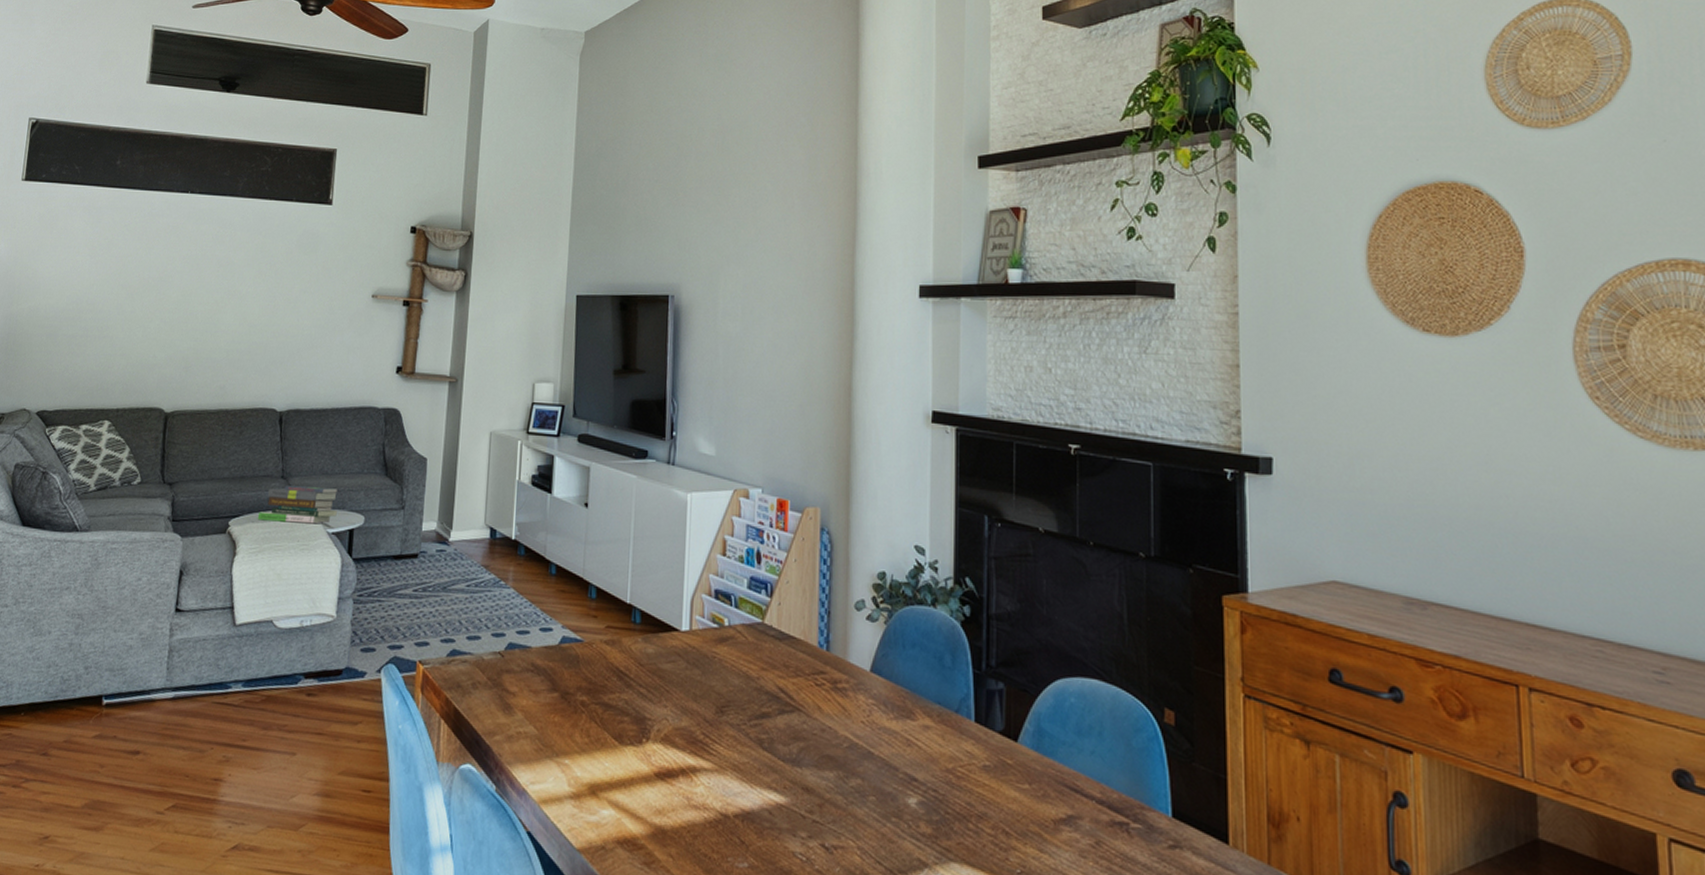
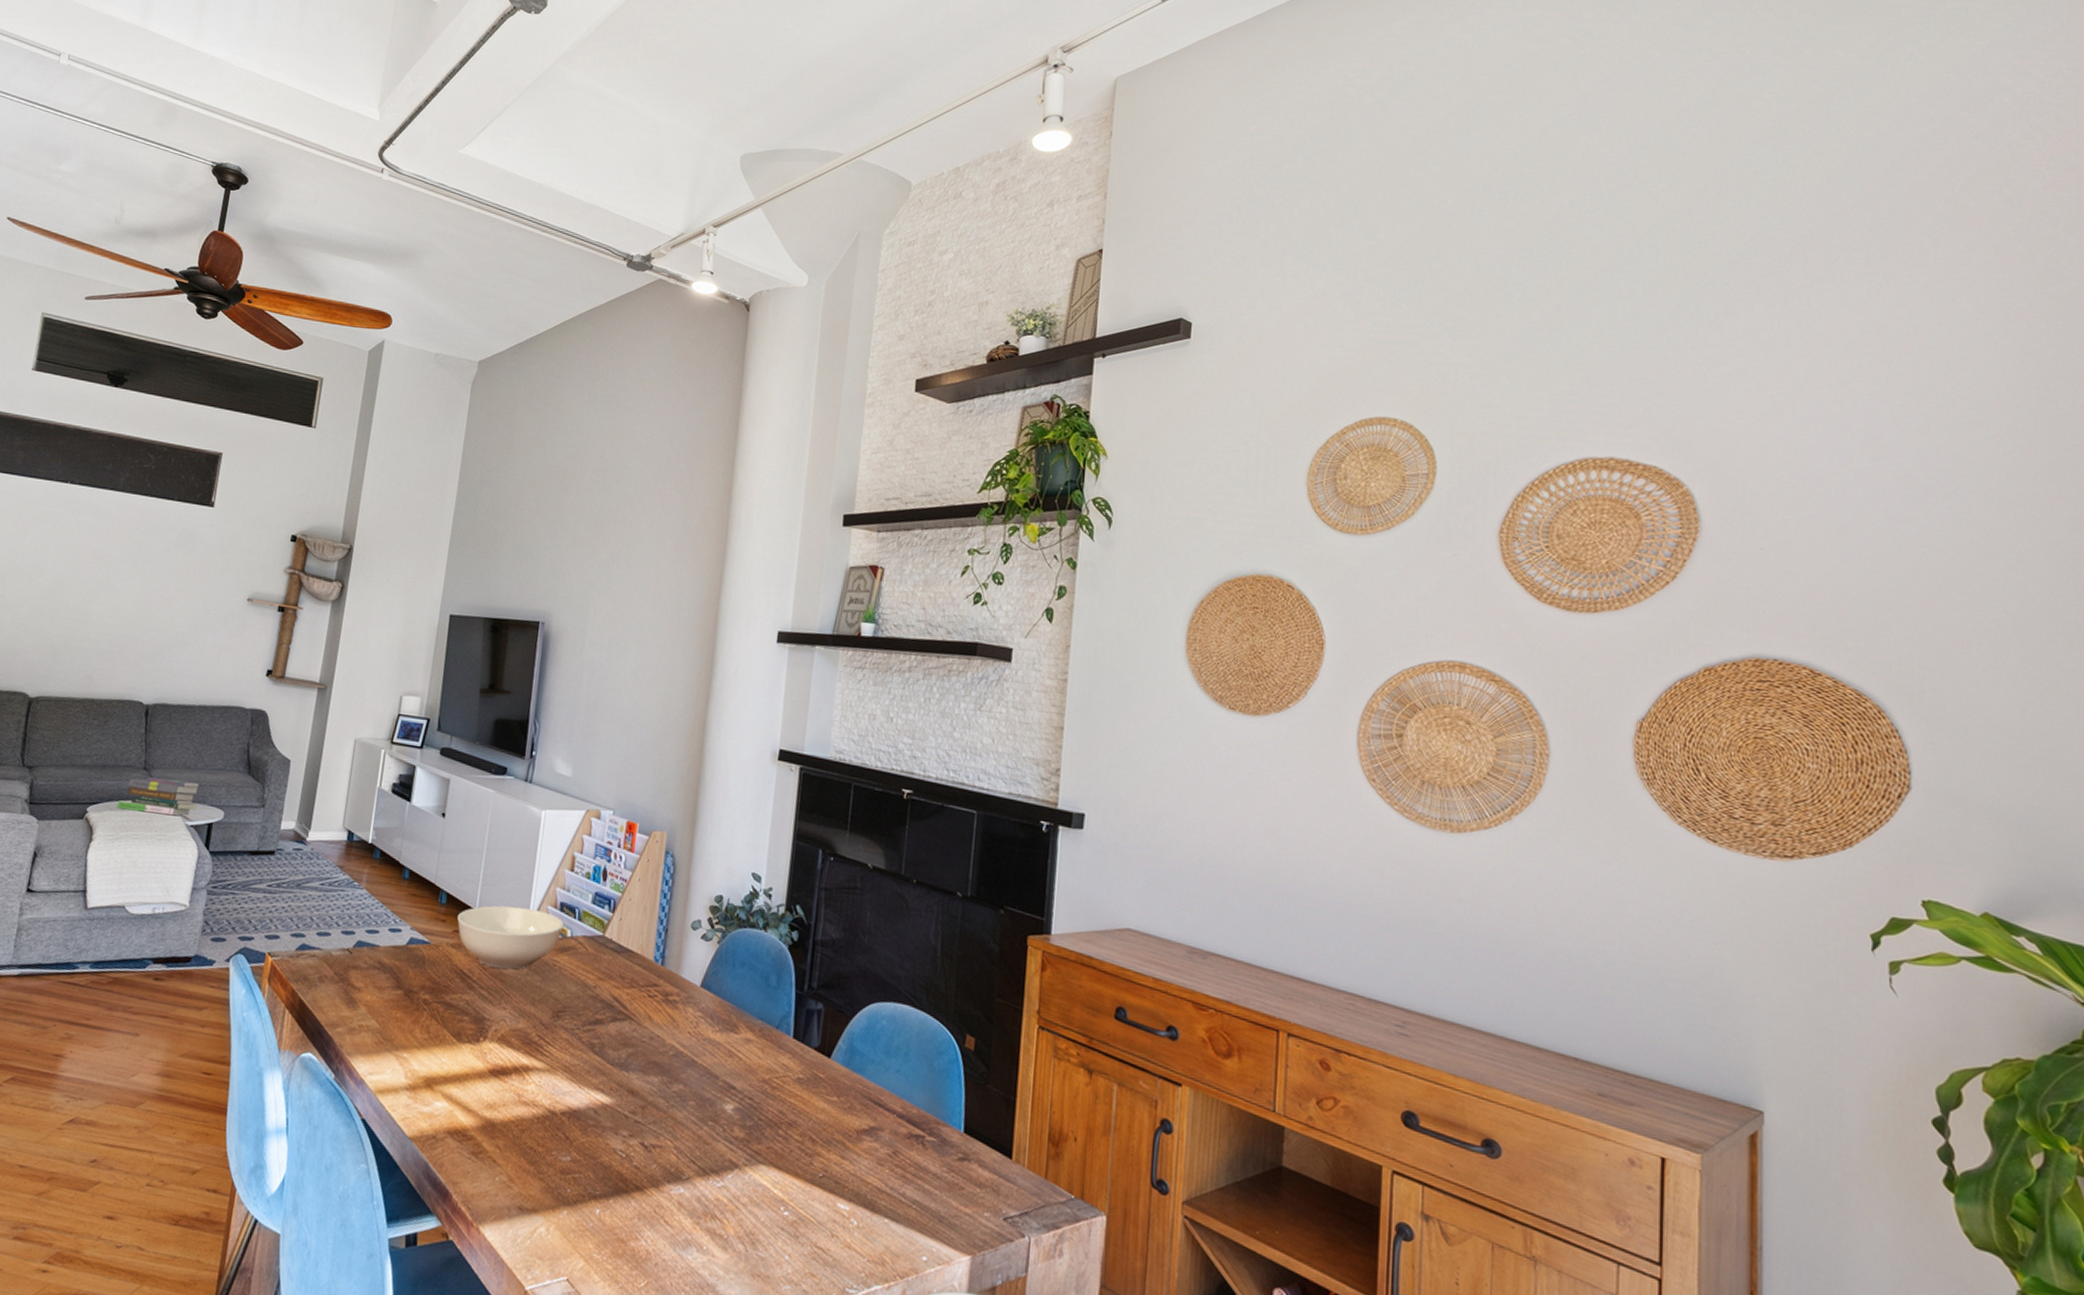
bowl: none [609,596,720,664] -> present [457,905,564,969]

